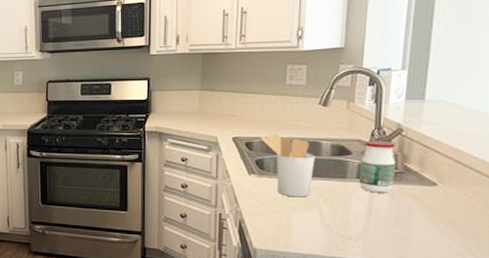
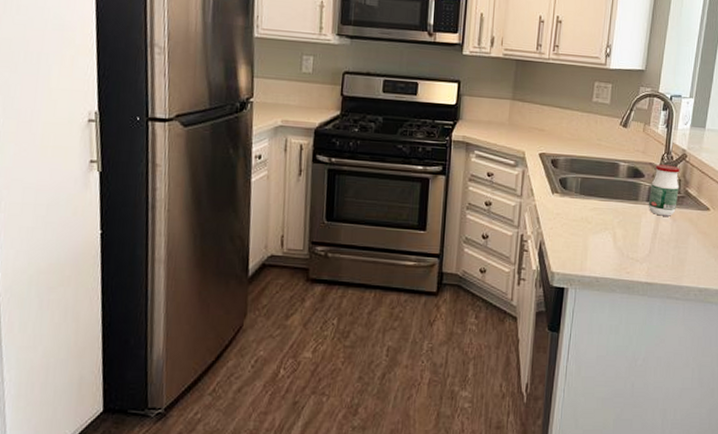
utensil holder: present [260,134,315,198] -> none [565,152,613,219]

